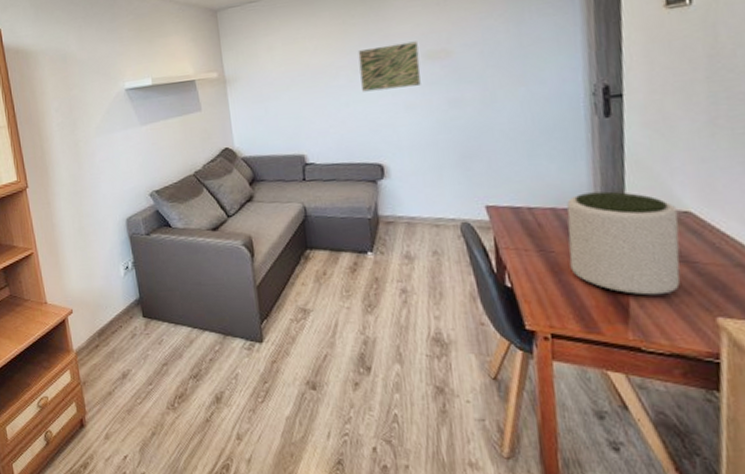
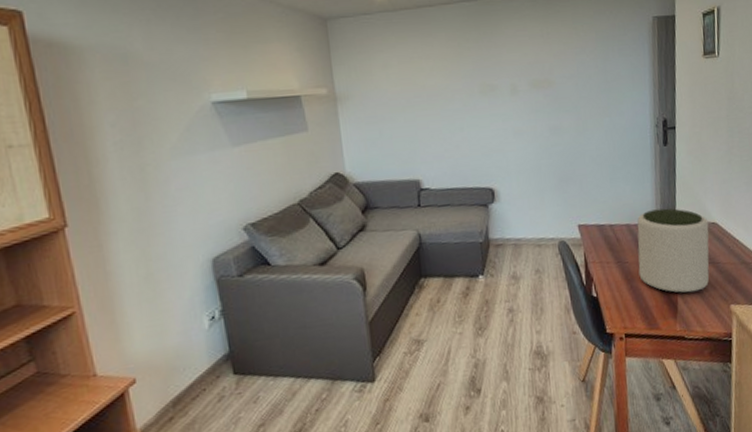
wall art: present [358,41,421,92] -> none [472,70,527,117]

